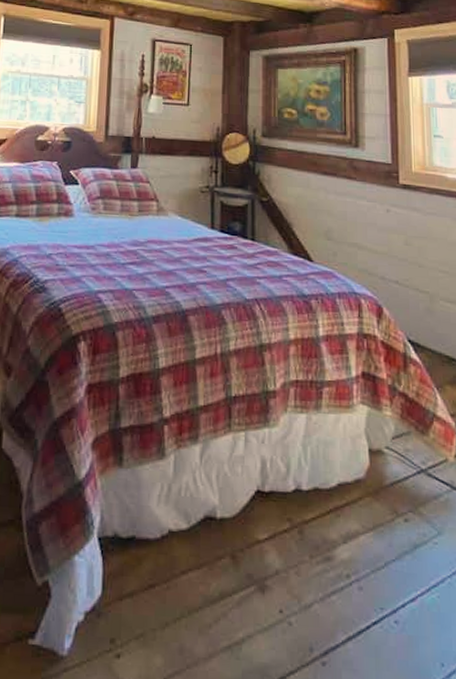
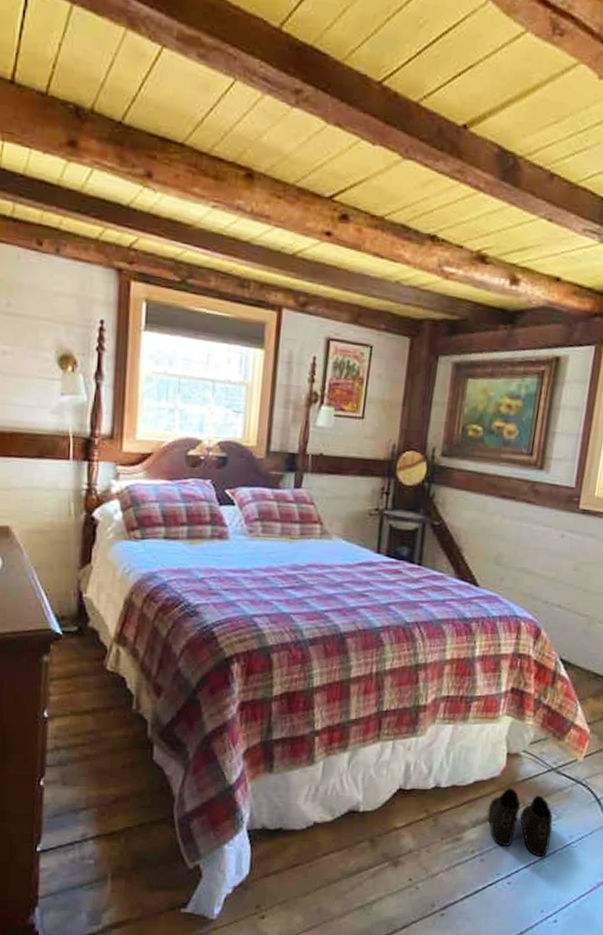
boots: none [358,494,436,587] -> present [487,788,553,857]

